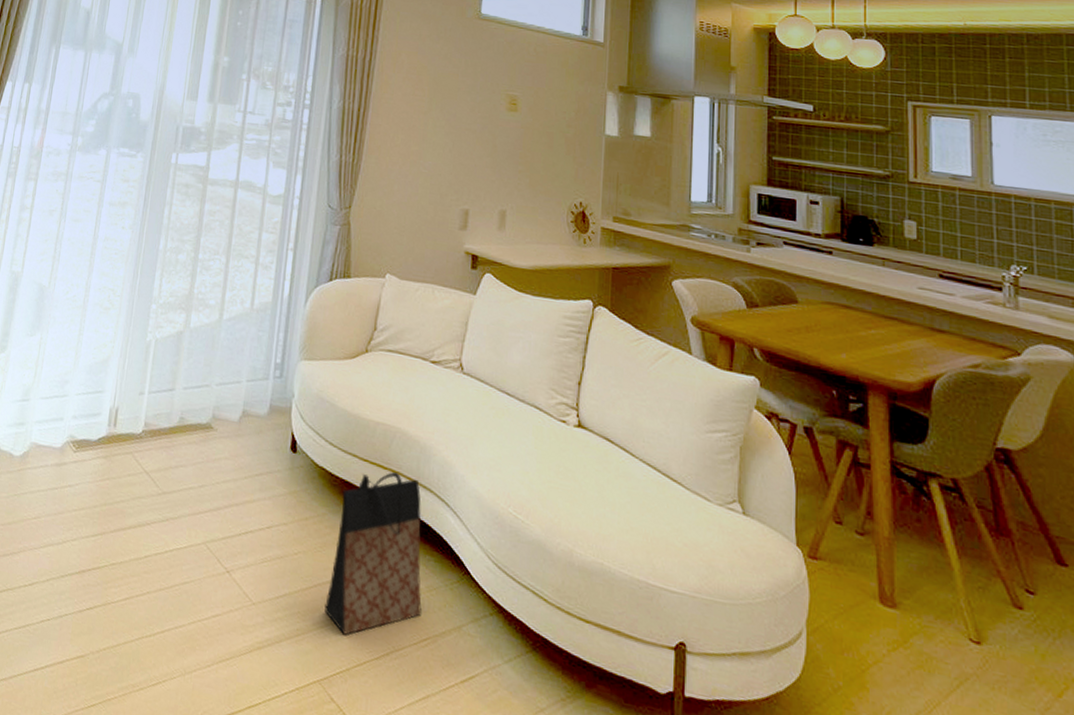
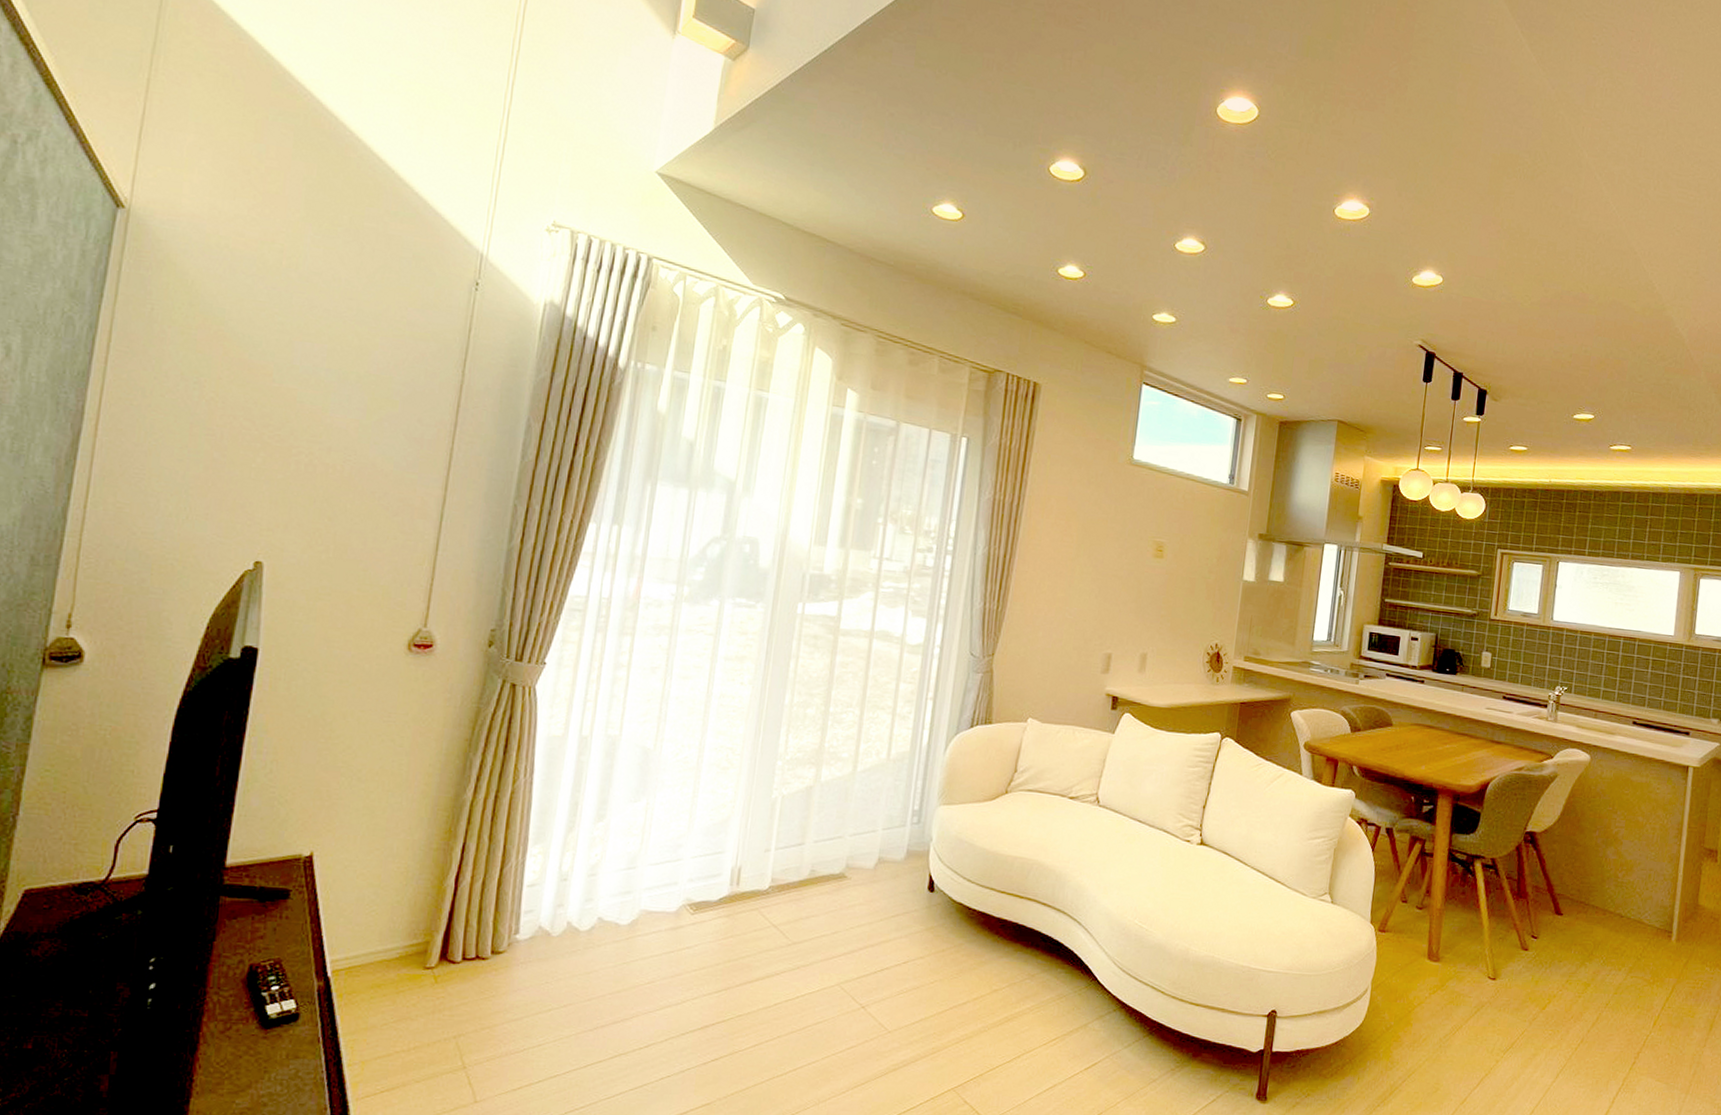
bag: present [324,472,422,635] -> none [960,900,1055,1046]

